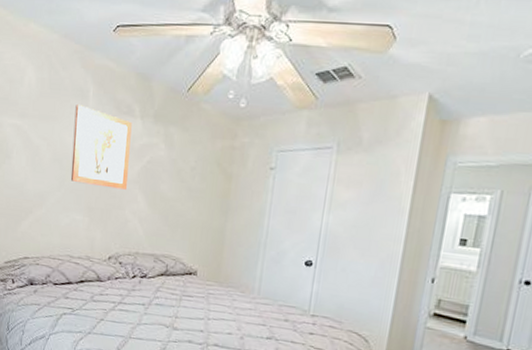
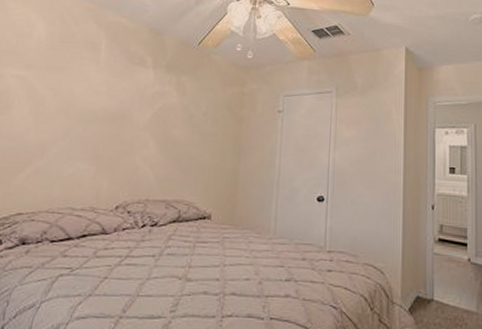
wall art: present [70,105,132,190] -> none [77,56,144,136]

